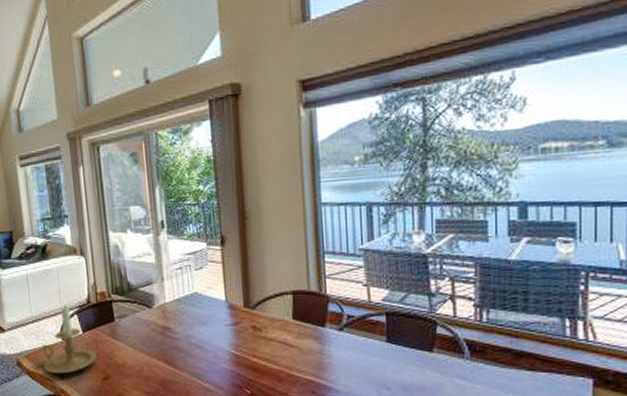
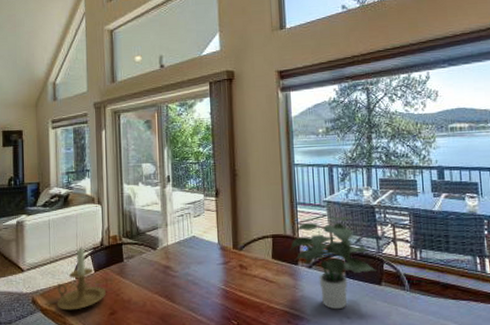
potted plant: none [315,268,428,380] -> present [290,216,377,310]

